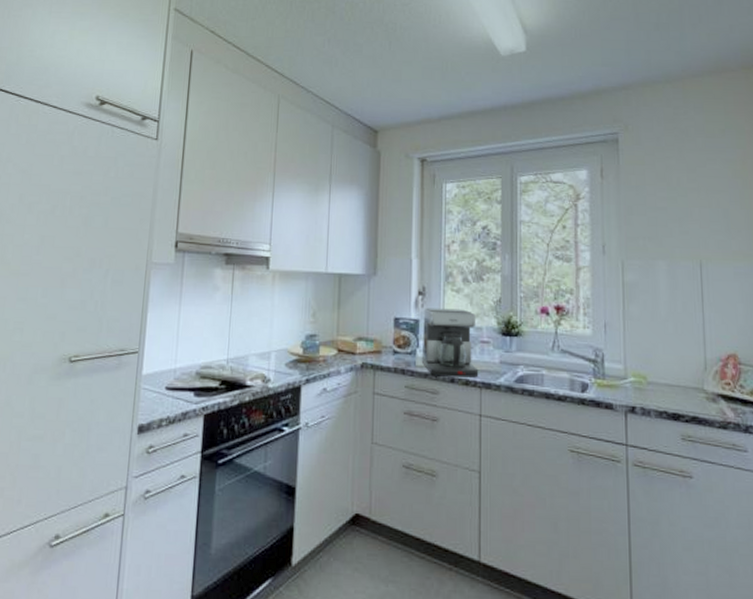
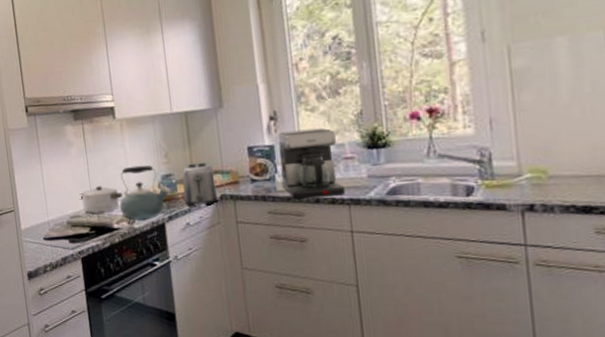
cooking pot: none [216,337,262,367] -> present [80,185,123,214]
kettle: none [256,321,313,380] -> present [119,165,171,221]
toaster: none [324,327,359,372] -> present [182,162,217,206]

